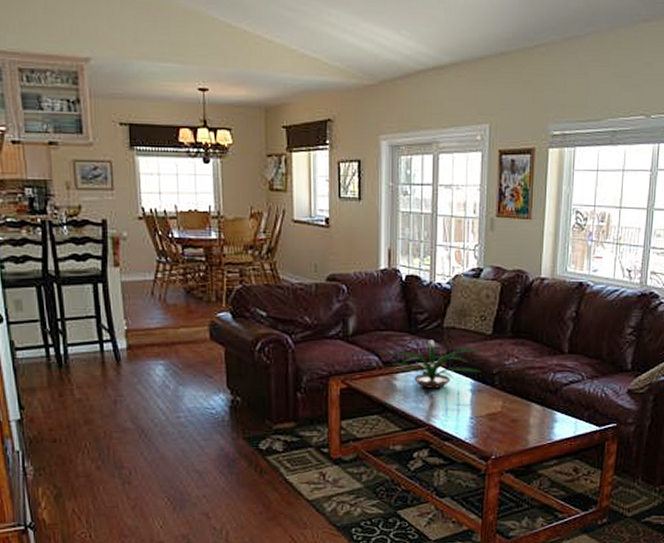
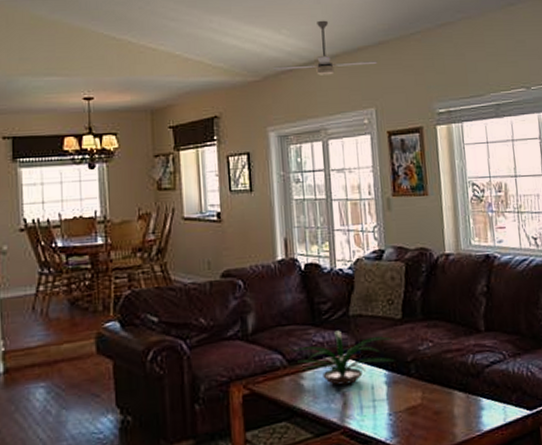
ceiling fan: none [389,22,497,85] -> present [272,20,378,75]

